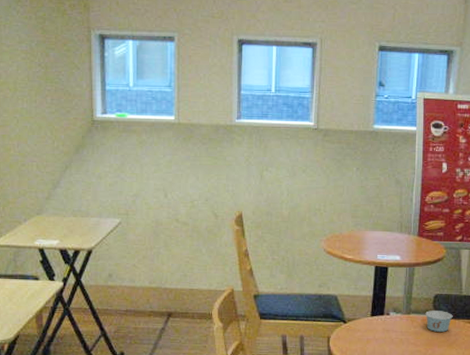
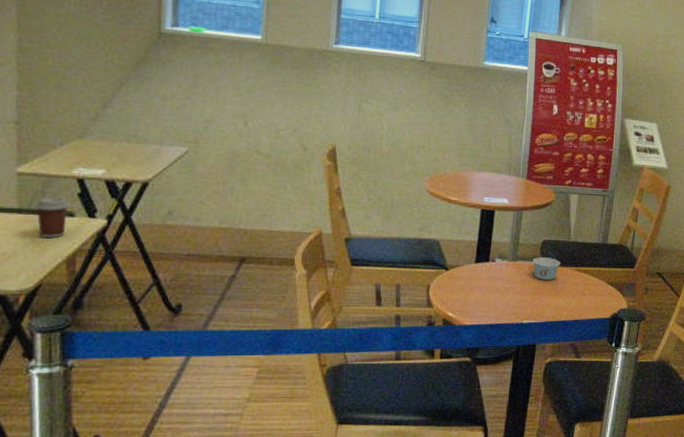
coffee cup: none [10,264,34,298] -> present [35,196,69,239]

